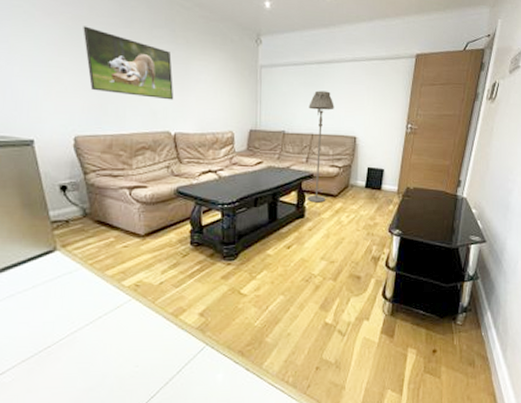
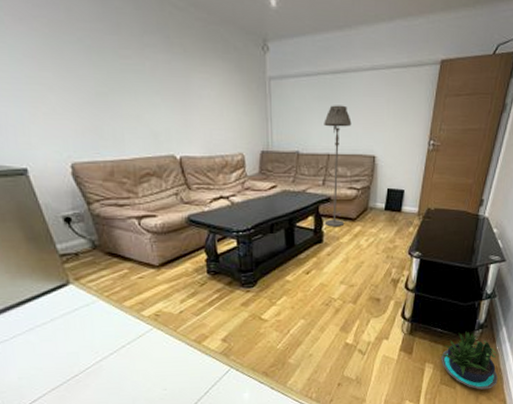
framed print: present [83,26,174,100] -> none [62,33,176,120]
potted plant: none [423,314,485,381] -> present [440,331,498,390]

